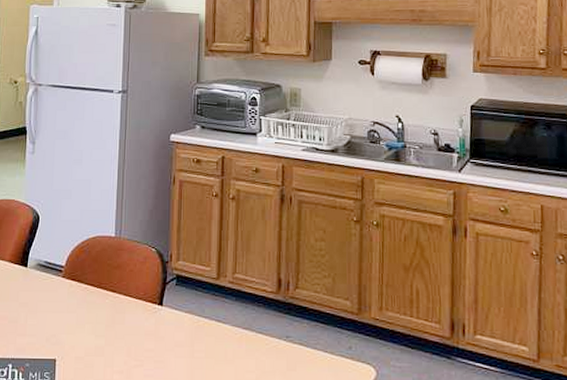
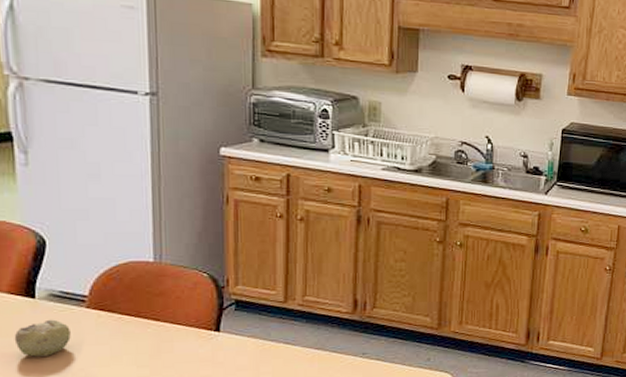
fruit: none [9,287,49,321] -> present [14,319,71,357]

